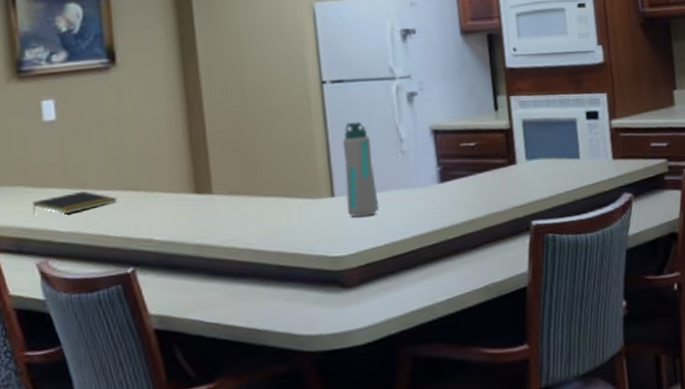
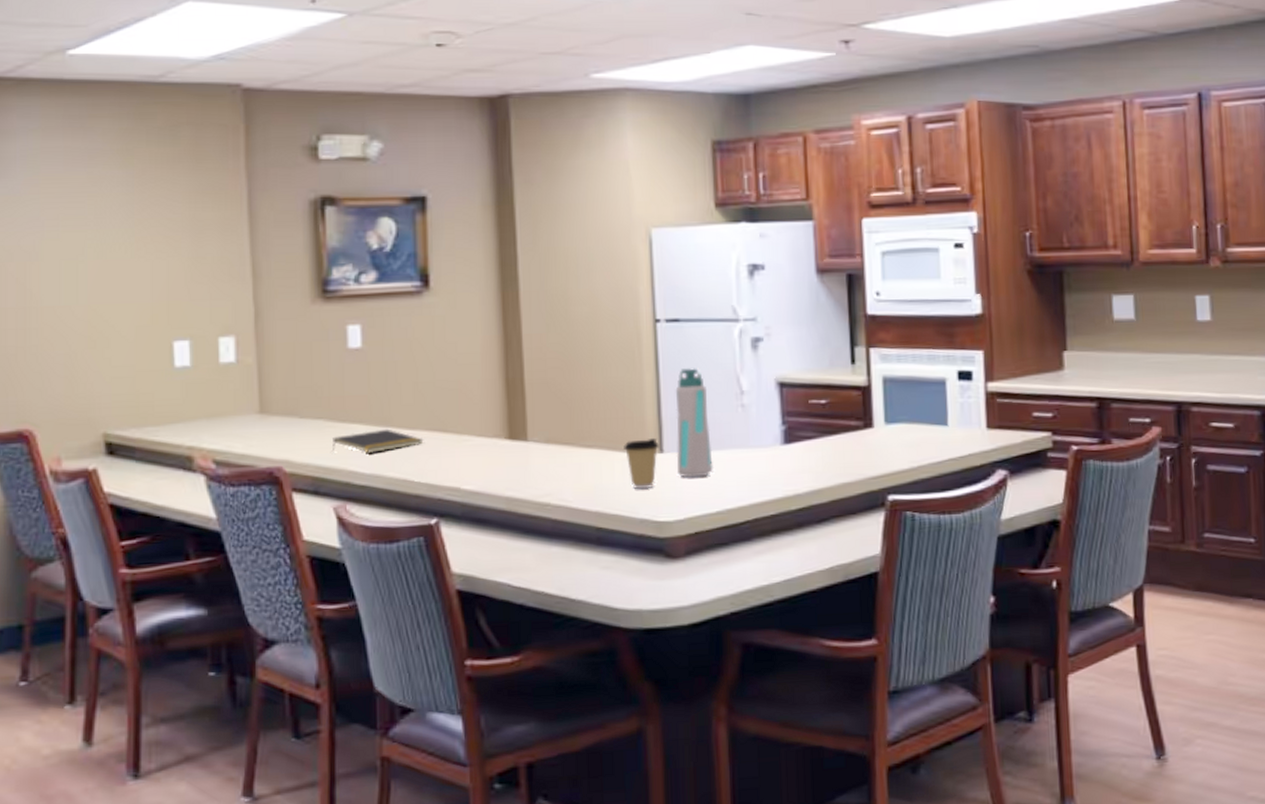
coffee cup: none [299,184,331,230] -> present [624,437,659,489]

